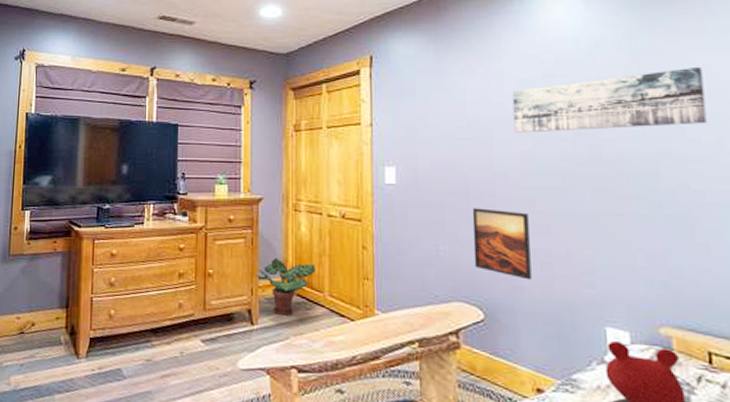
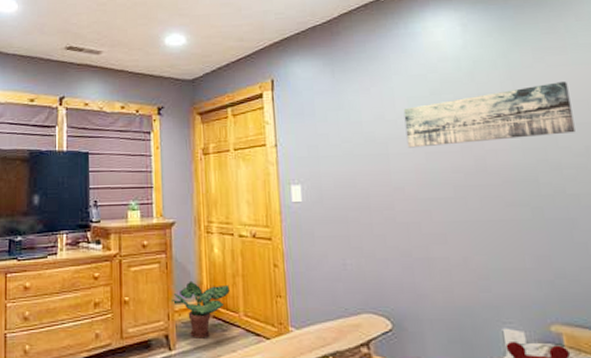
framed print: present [472,208,532,280] -> none [374,221,433,288]

